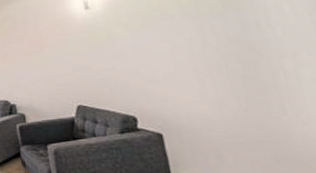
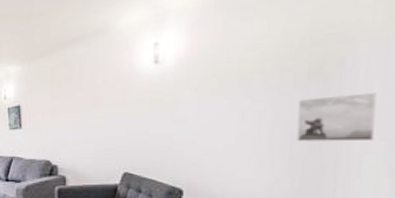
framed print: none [221,14,301,63] -> present [297,92,377,142]

